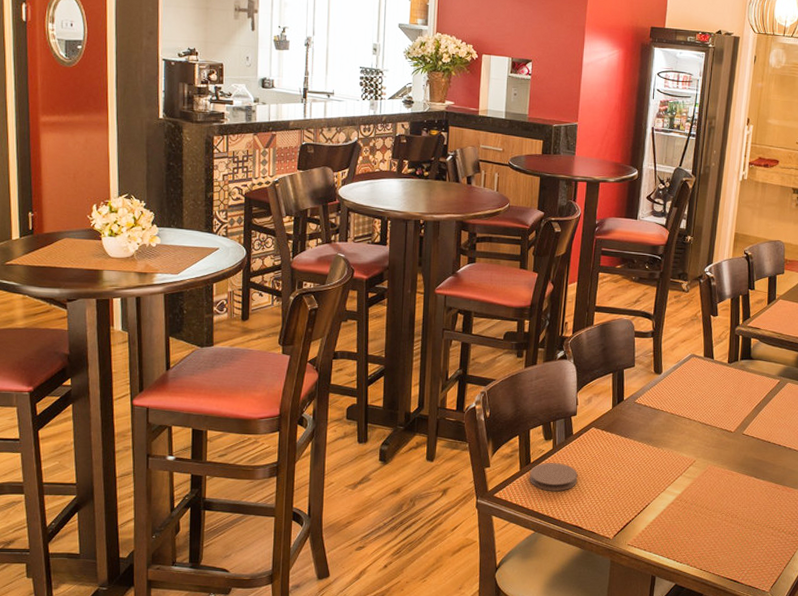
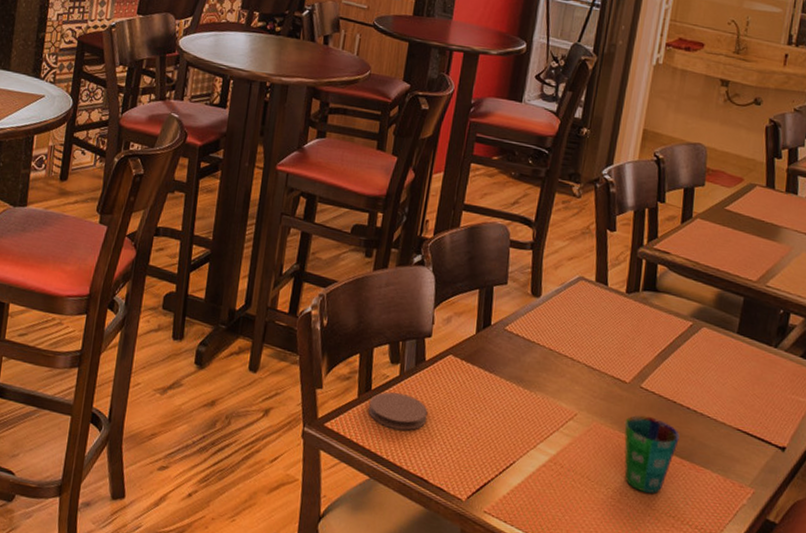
cup: none [732,455,774,513] -> present [624,415,680,494]

